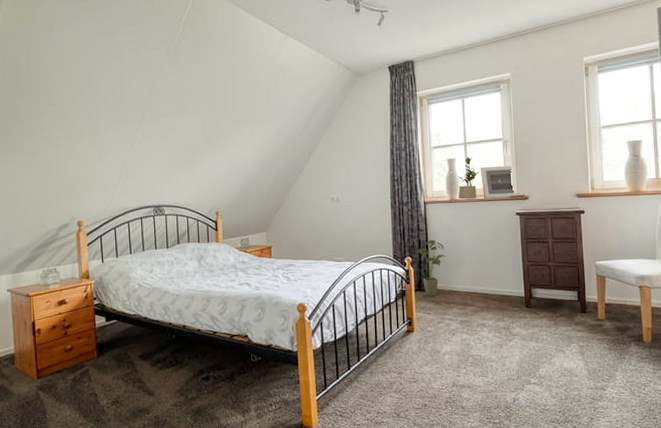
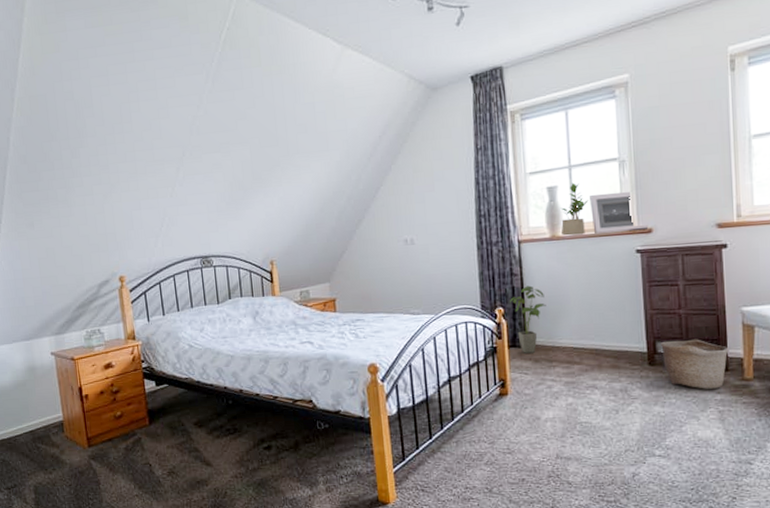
basket: none [535,286,587,328] -> present [661,339,729,389]

